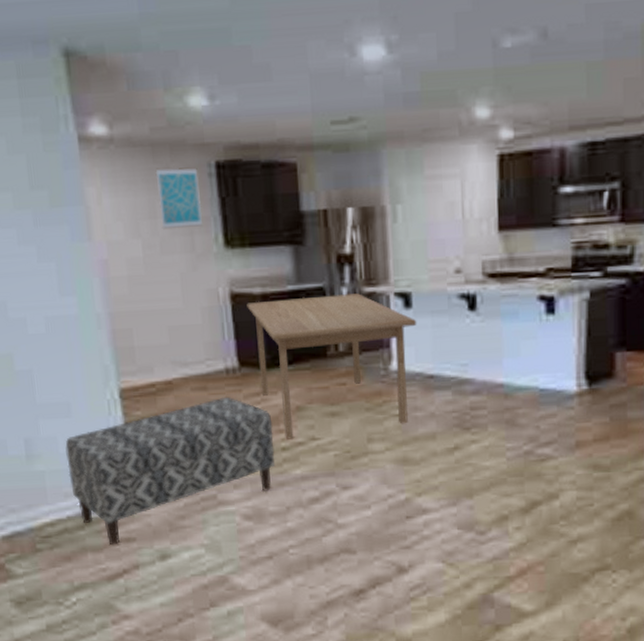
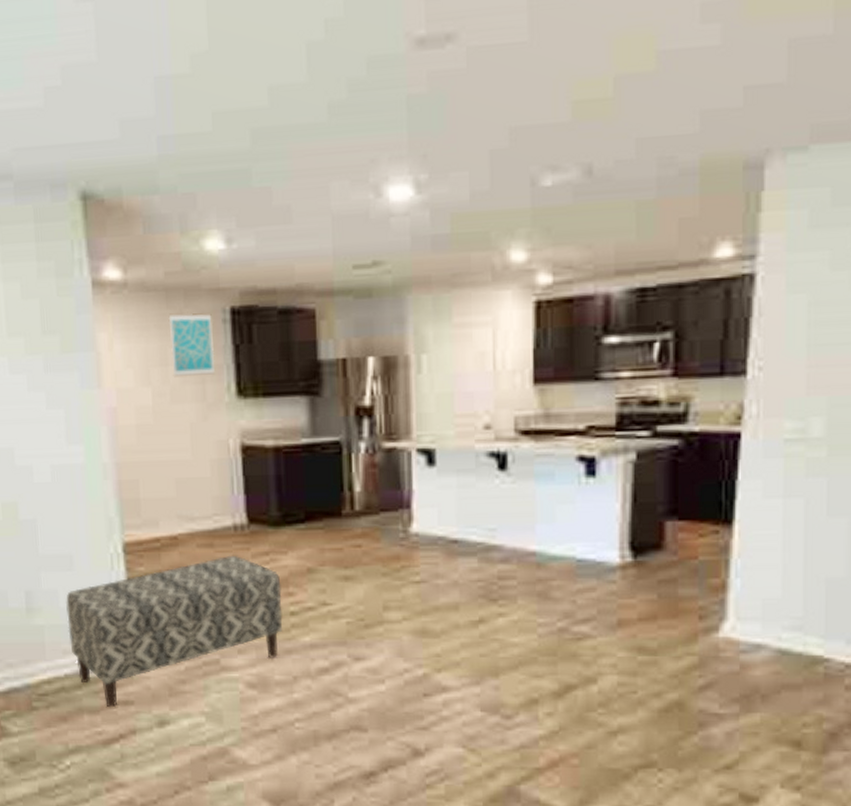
table: present [247,293,417,440] -> none [258,449,441,603]

